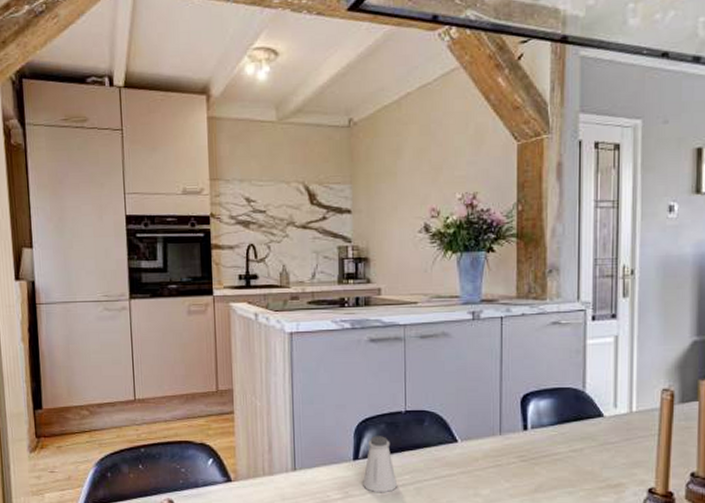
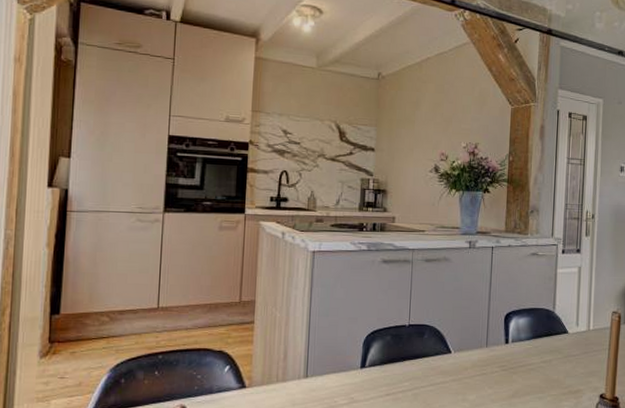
saltshaker: present [363,436,397,493] -> none [367,346,397,399]

